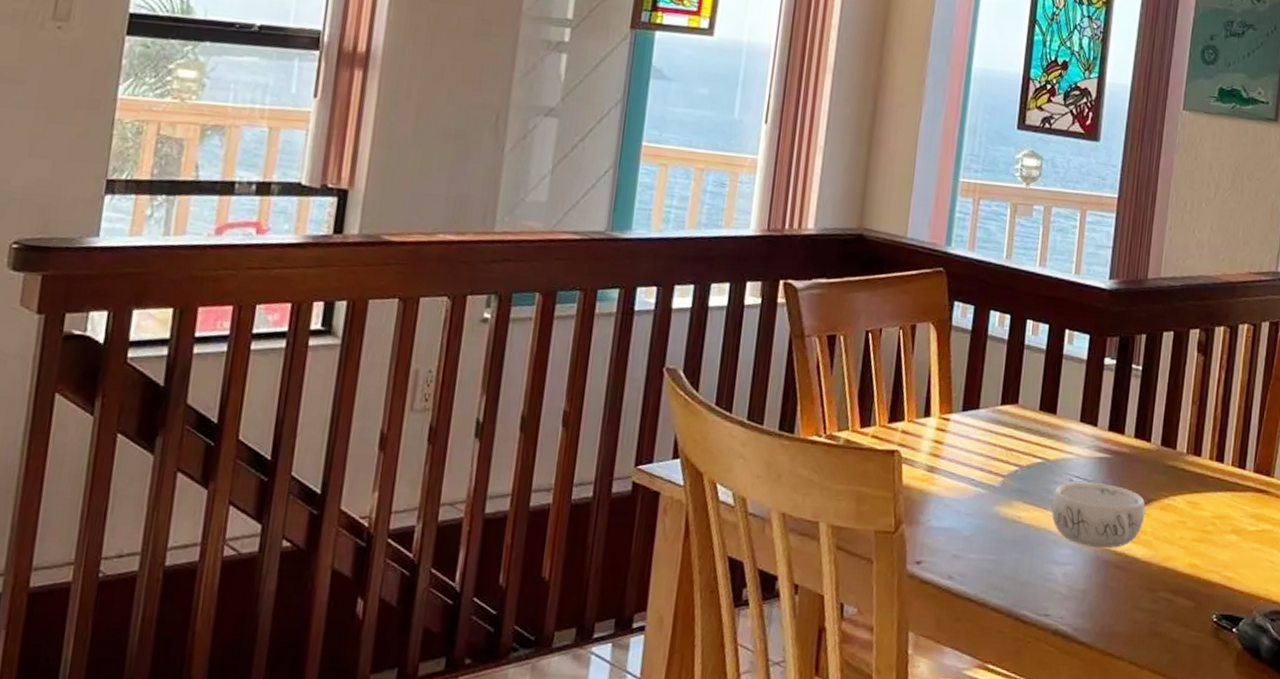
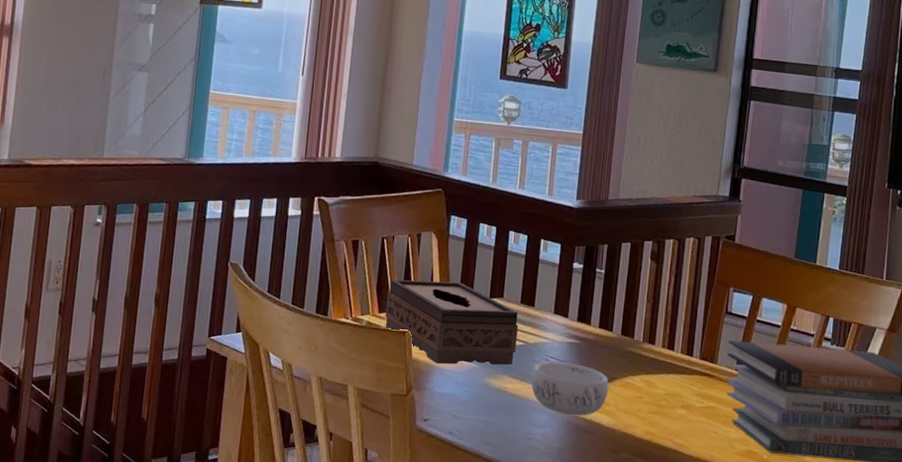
tissue box: none [868,384,1037,491] -> present [385,279,519,366]

